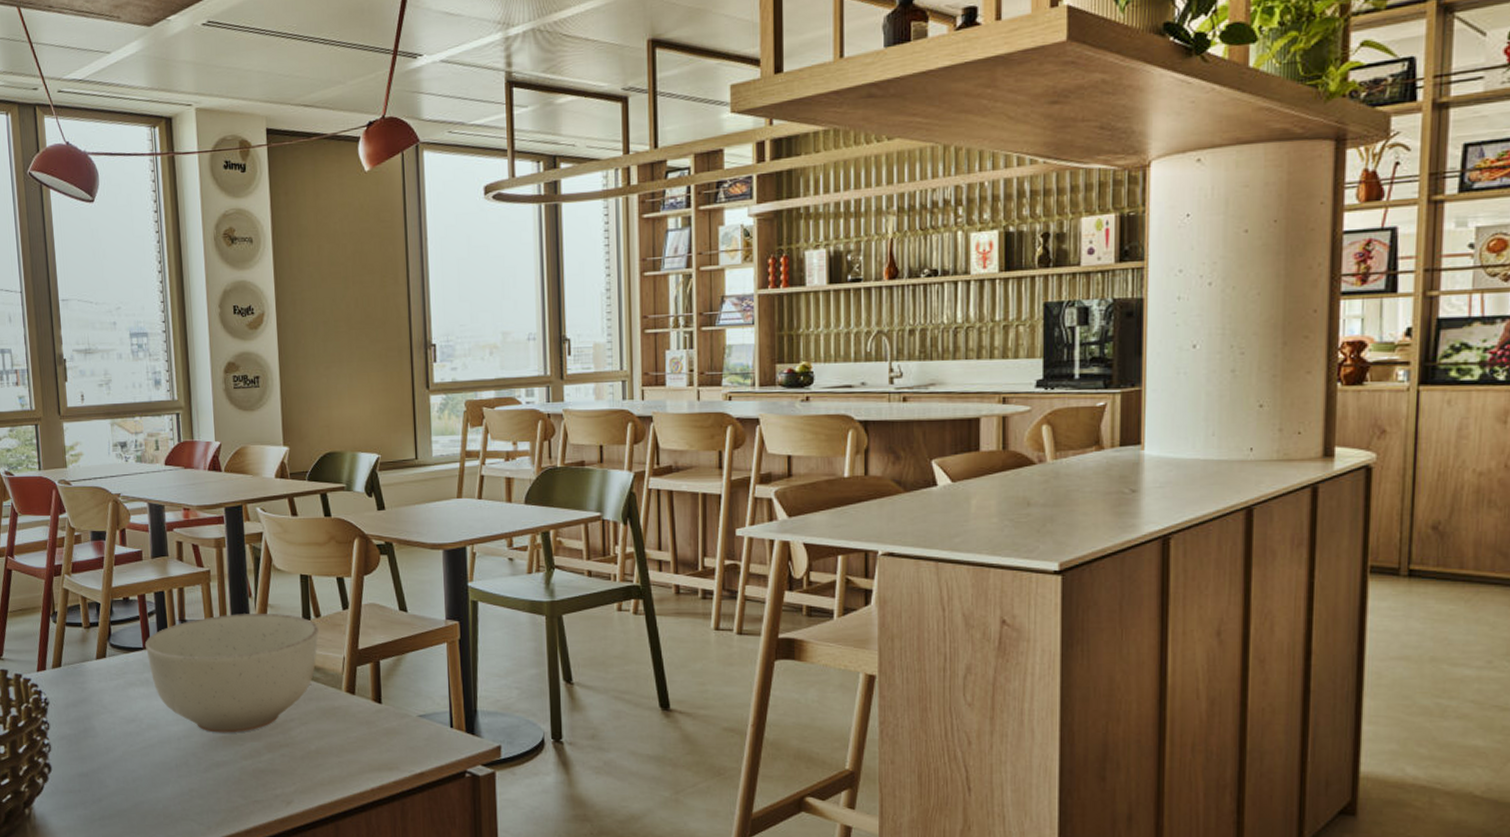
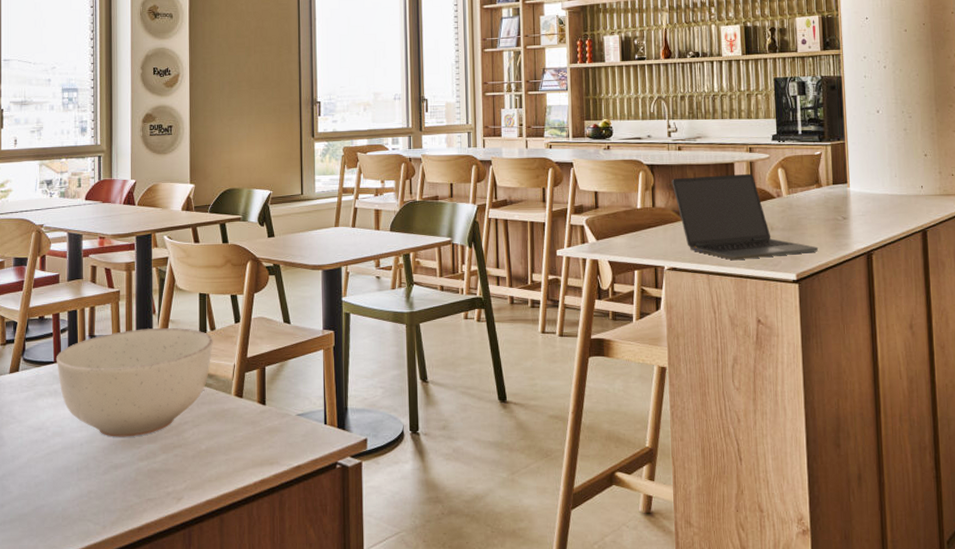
laptop: none [892,431,1094,545] -> present [671,173,819,261]

